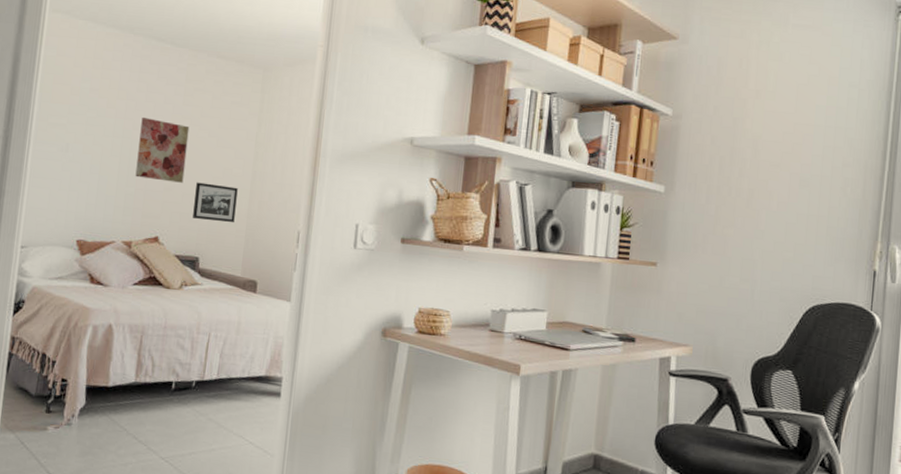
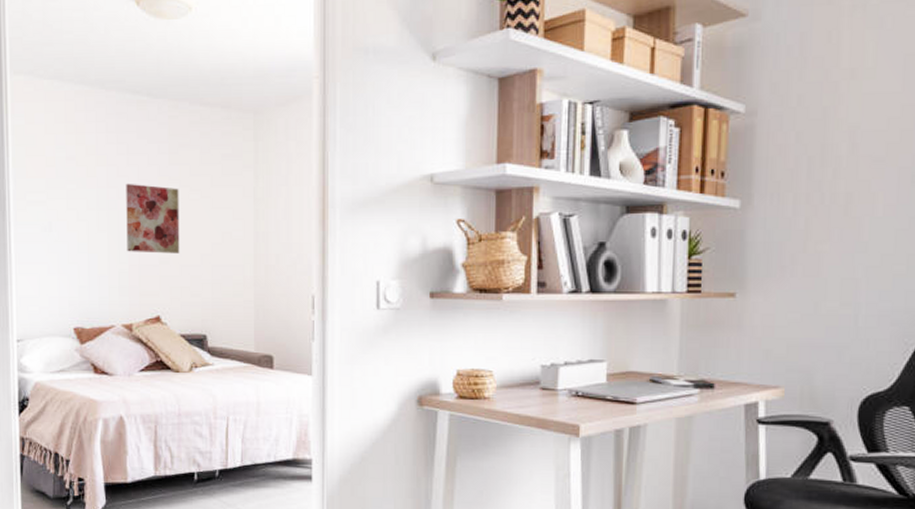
picture frame: present [193,182,238,223] -> none [194,251,241,293]

